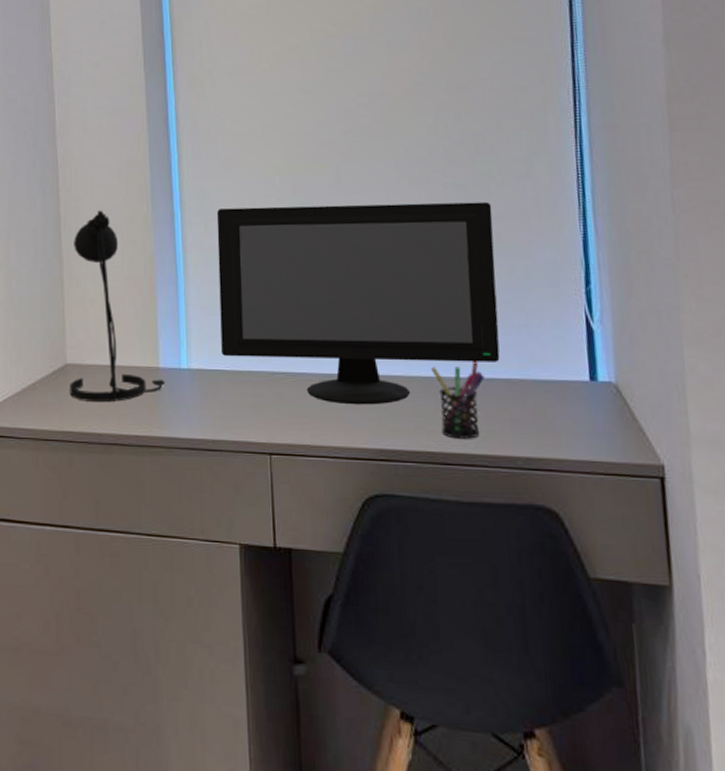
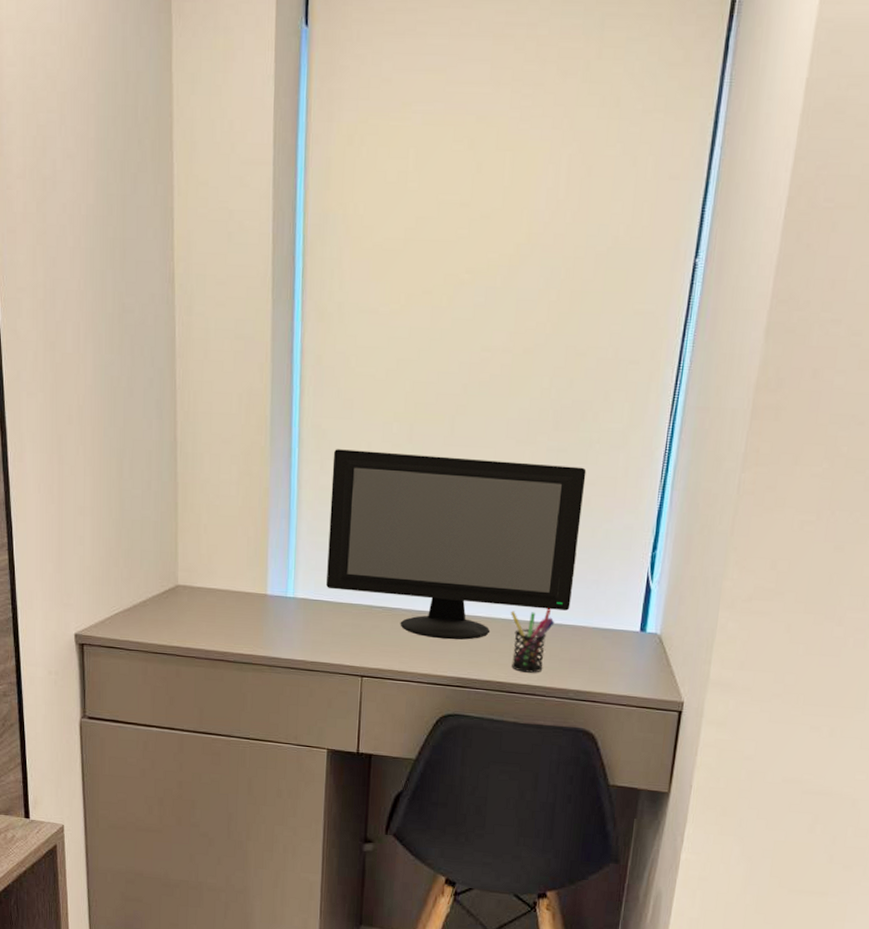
desk lamp: present [70,210,165,403] -> none [180,438,272,623]

